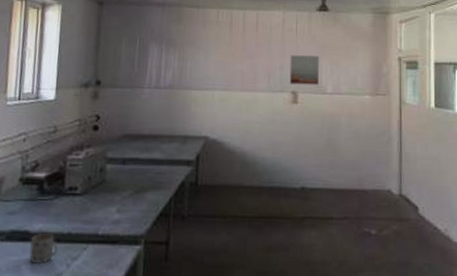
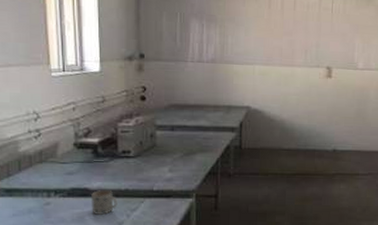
wall art: present [289,55,319,85] -> none [324,33,352,62]

